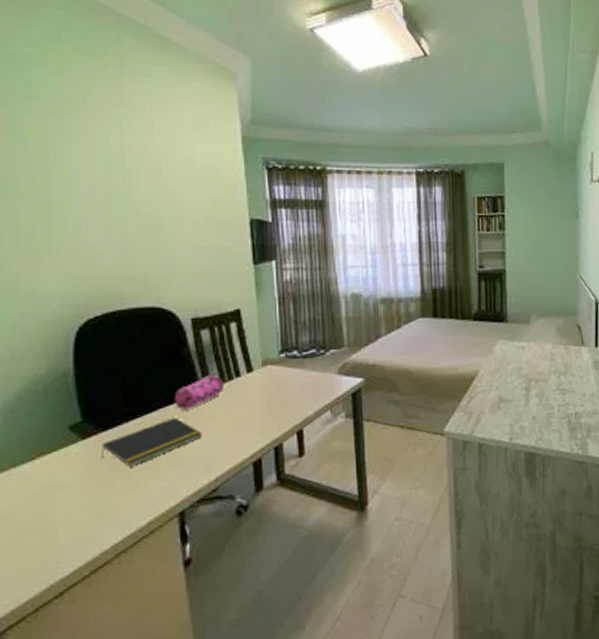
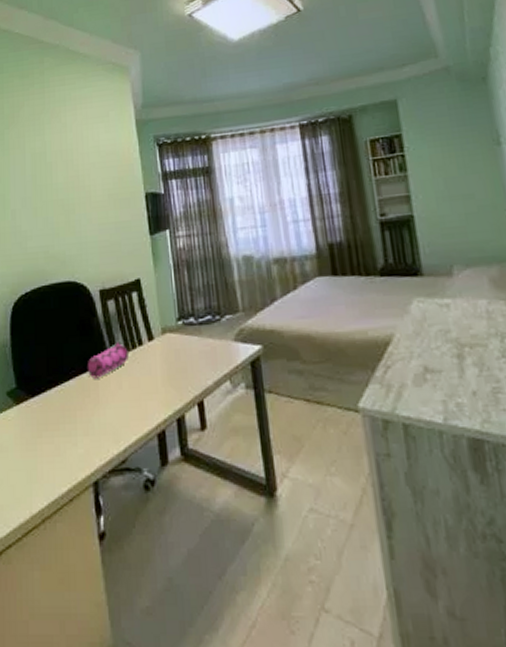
notepad: present [101,417,202,467] -> none [31,385,112,433]

